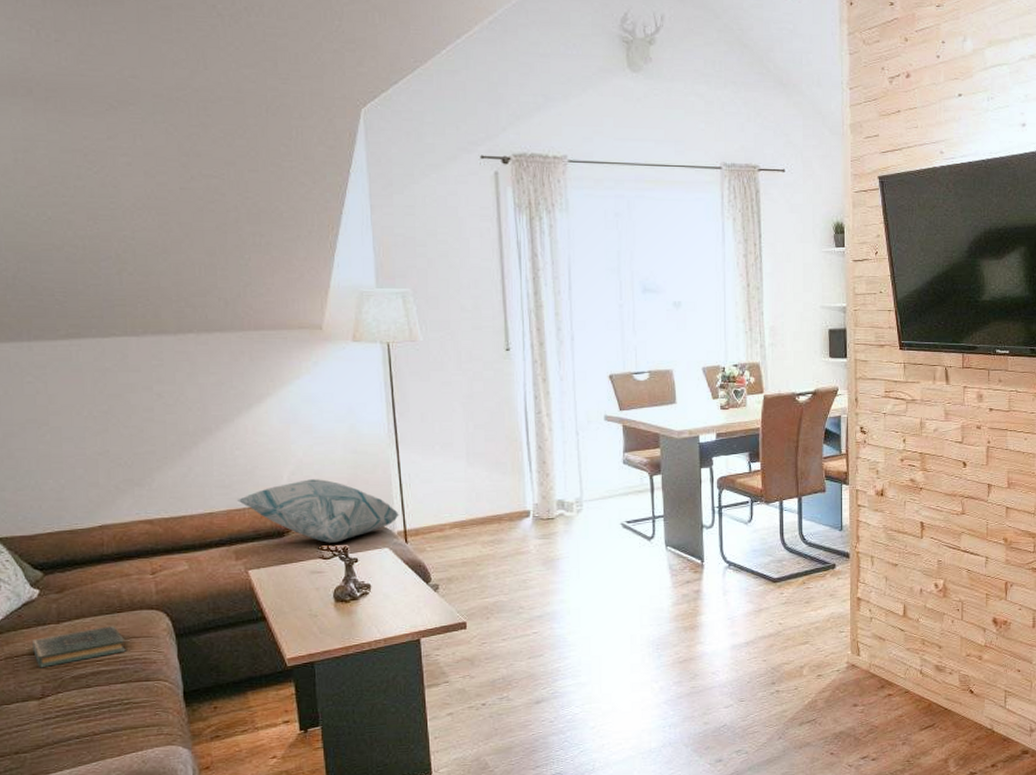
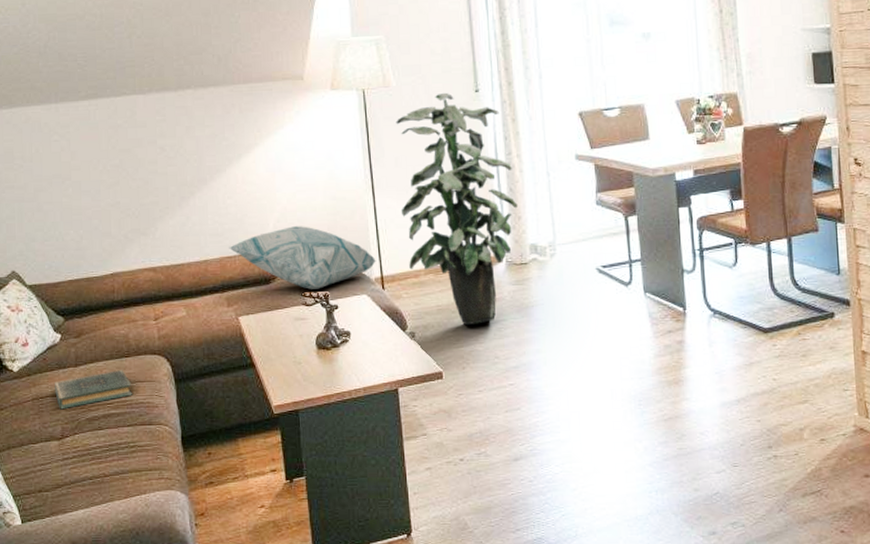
indoor plant: none [422,350,546,578] -> present [396,92,518,326]

